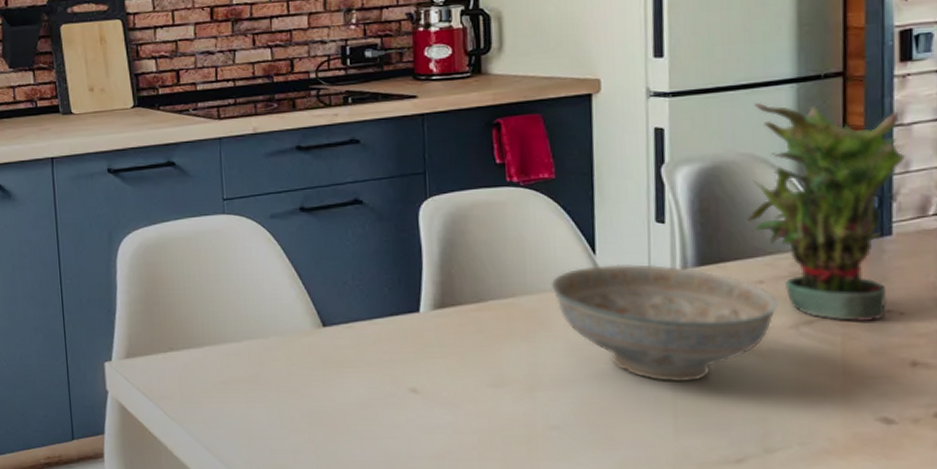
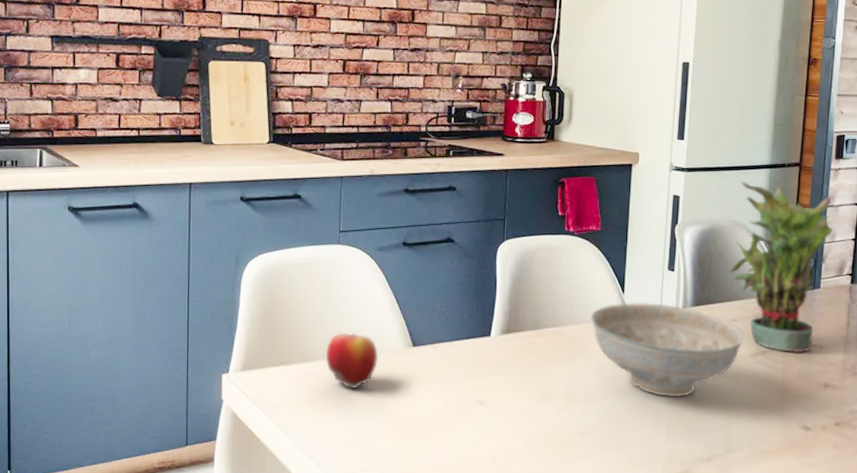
apple: none [218,312,283,377] -> present [325,332,379,390]

